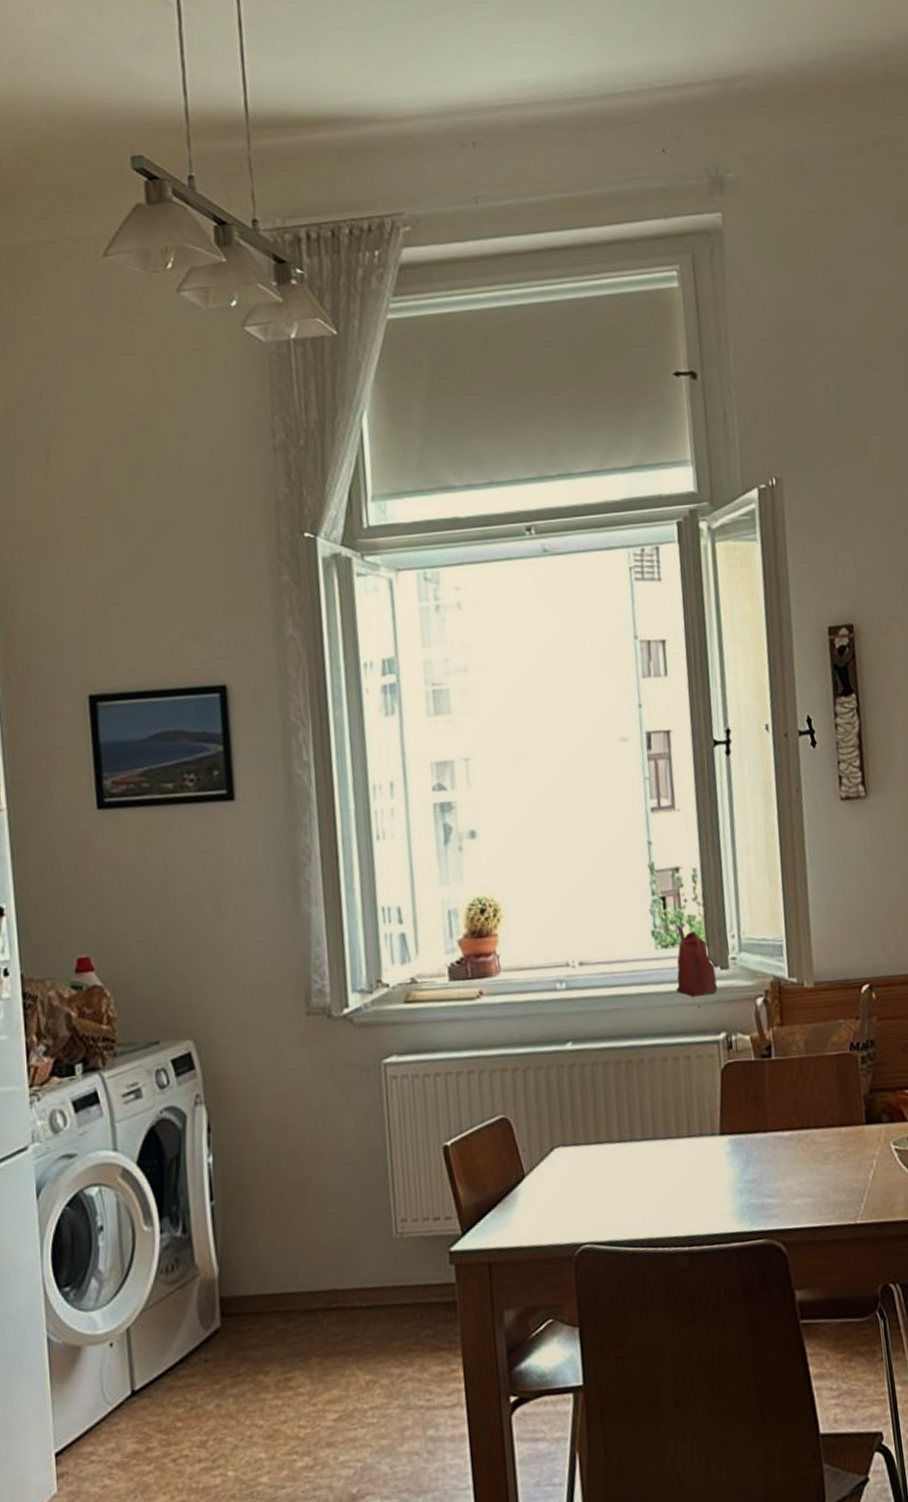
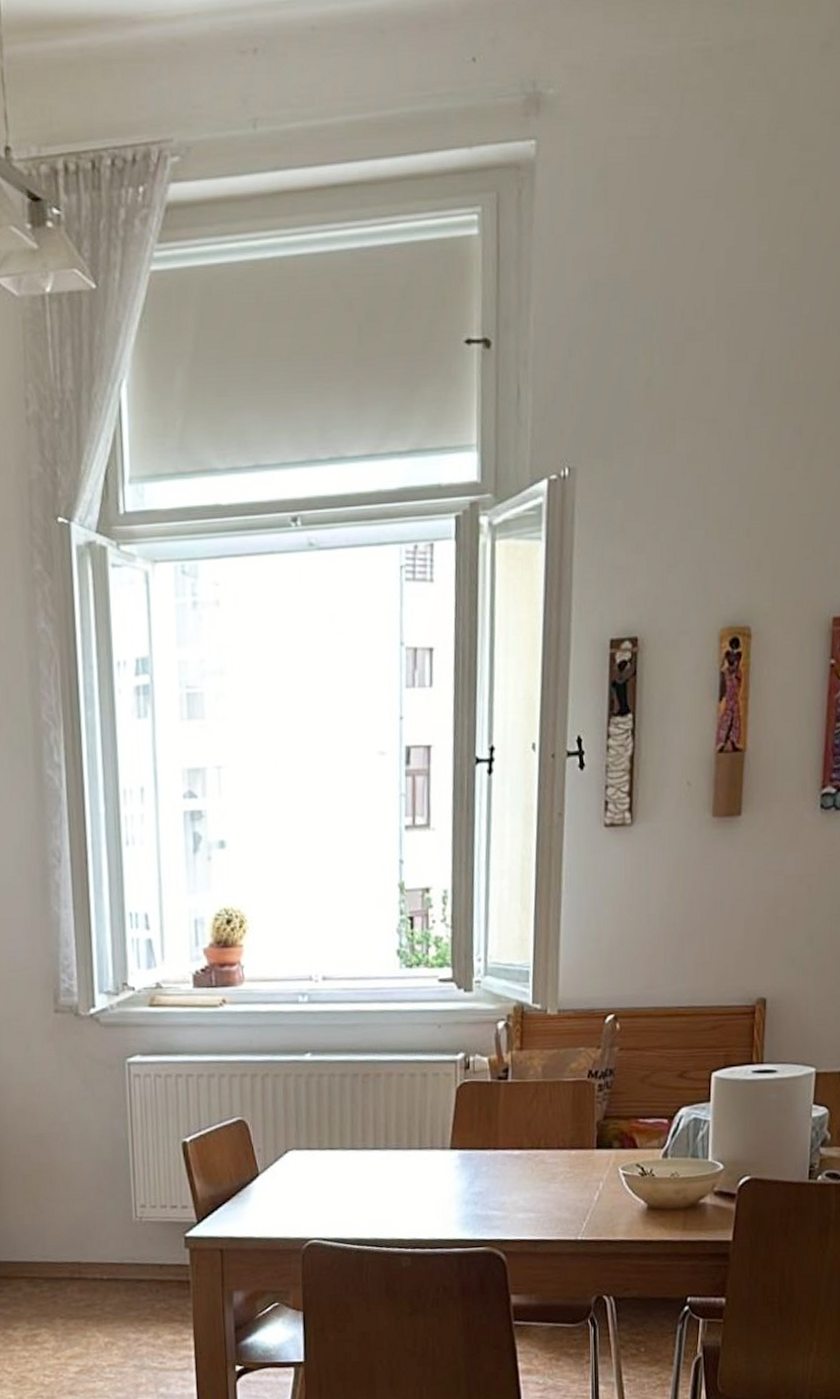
watering can: present [676,925,718,997] -> none [418,946,460,1017]

